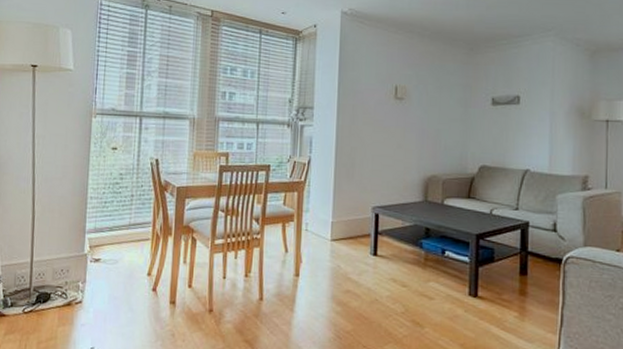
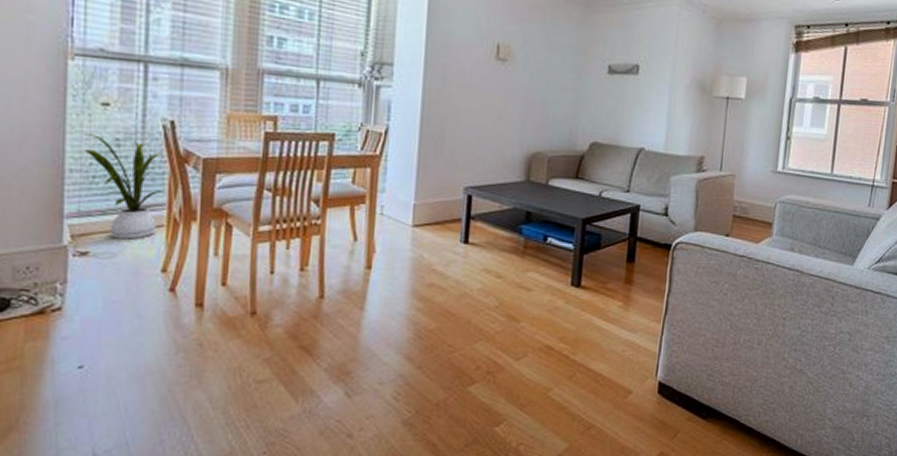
house plant: none [100,171,152,250] -> present [83,134,167,240]

